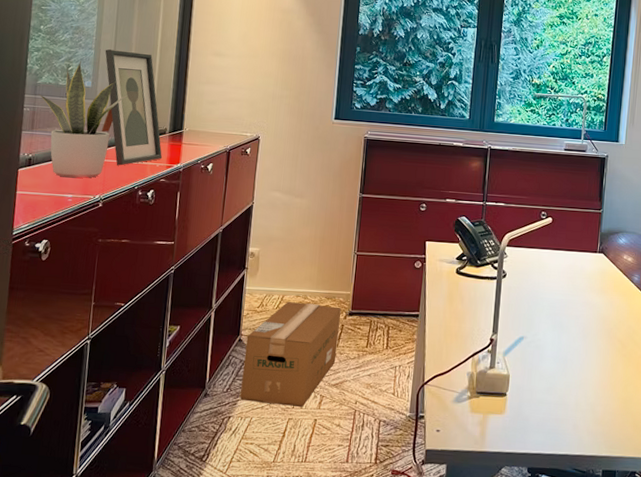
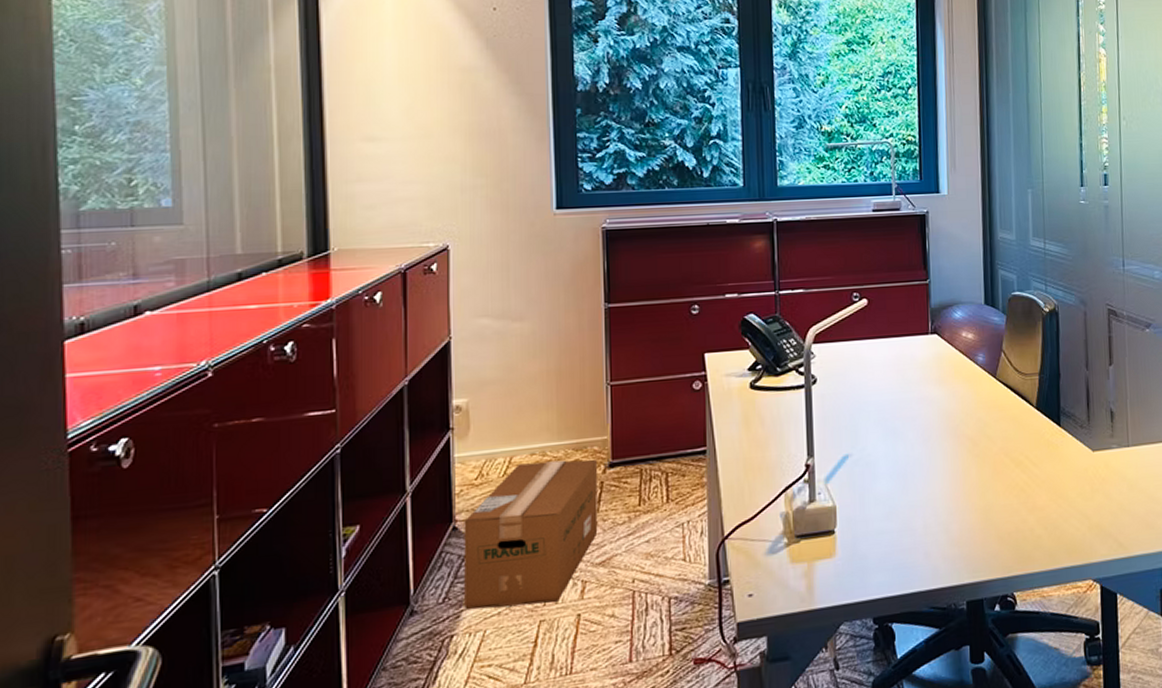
potted plant: present [39,60,130,178] -> none [85,169,238,343]
picture frame: present [101,49,163,166] -> none [188,148,302,314]

